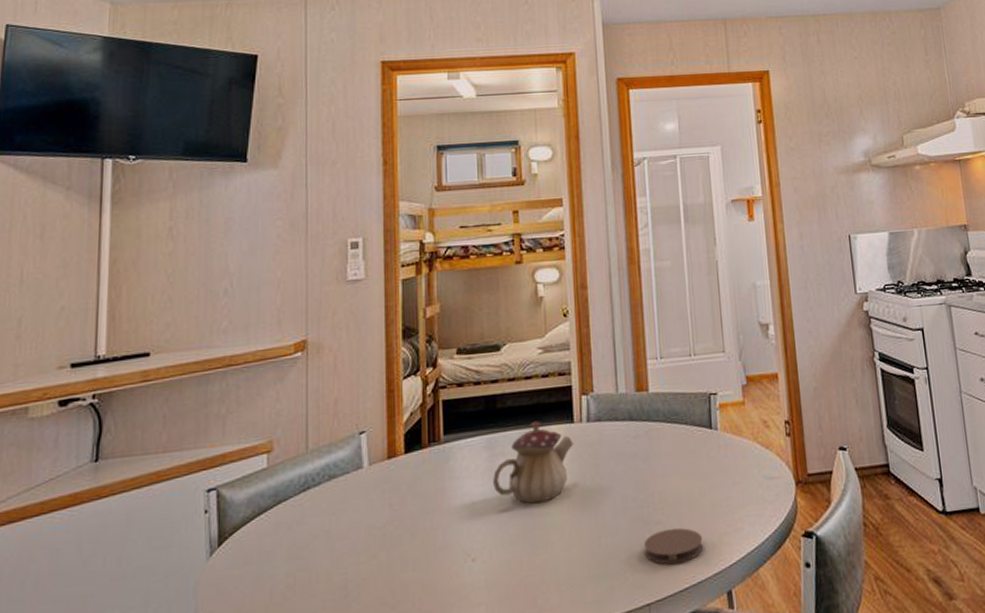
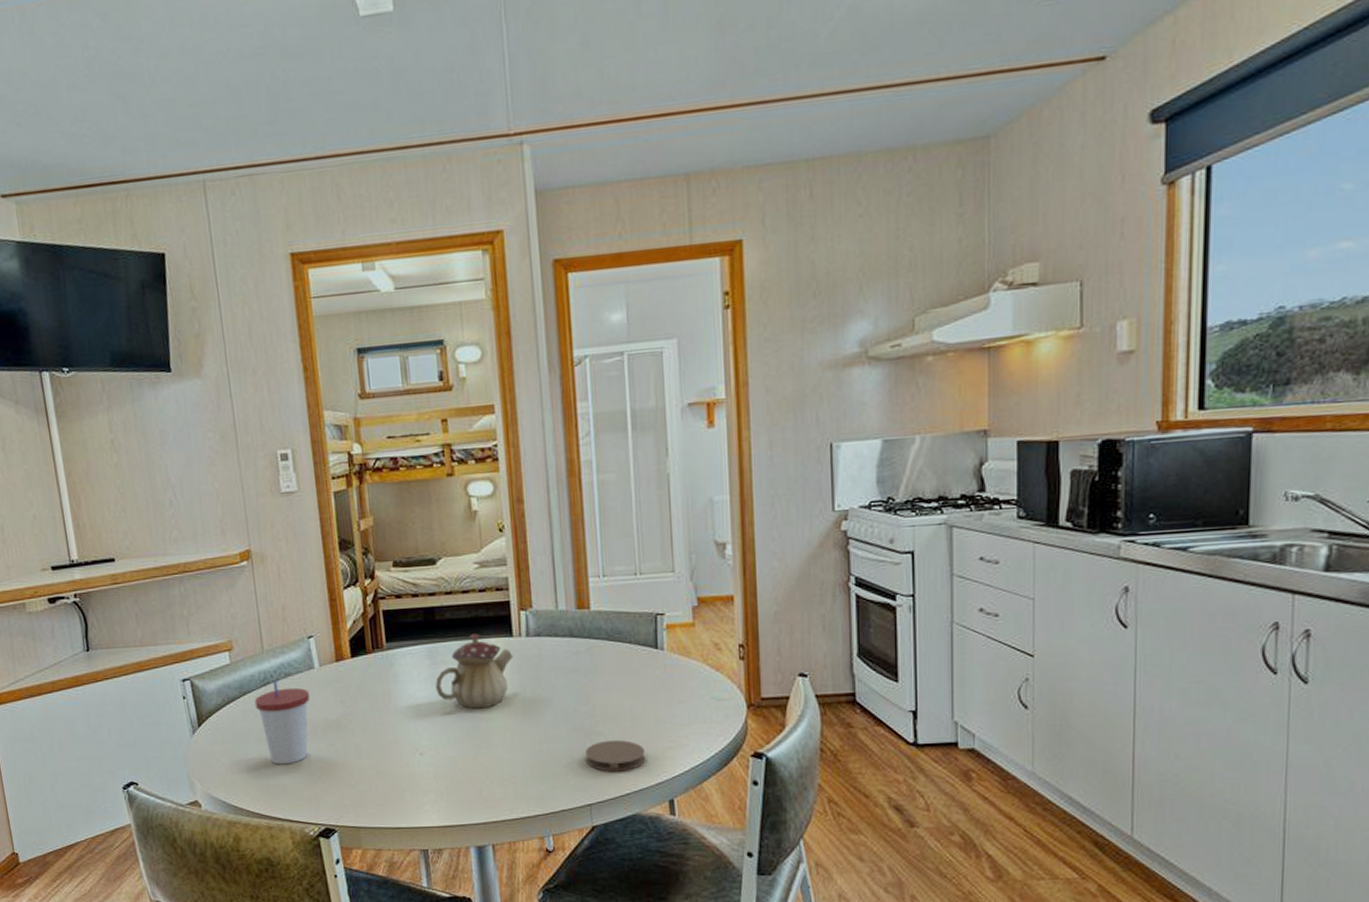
cup: none [290,484,354,587] -> present [254,680,310,765]

